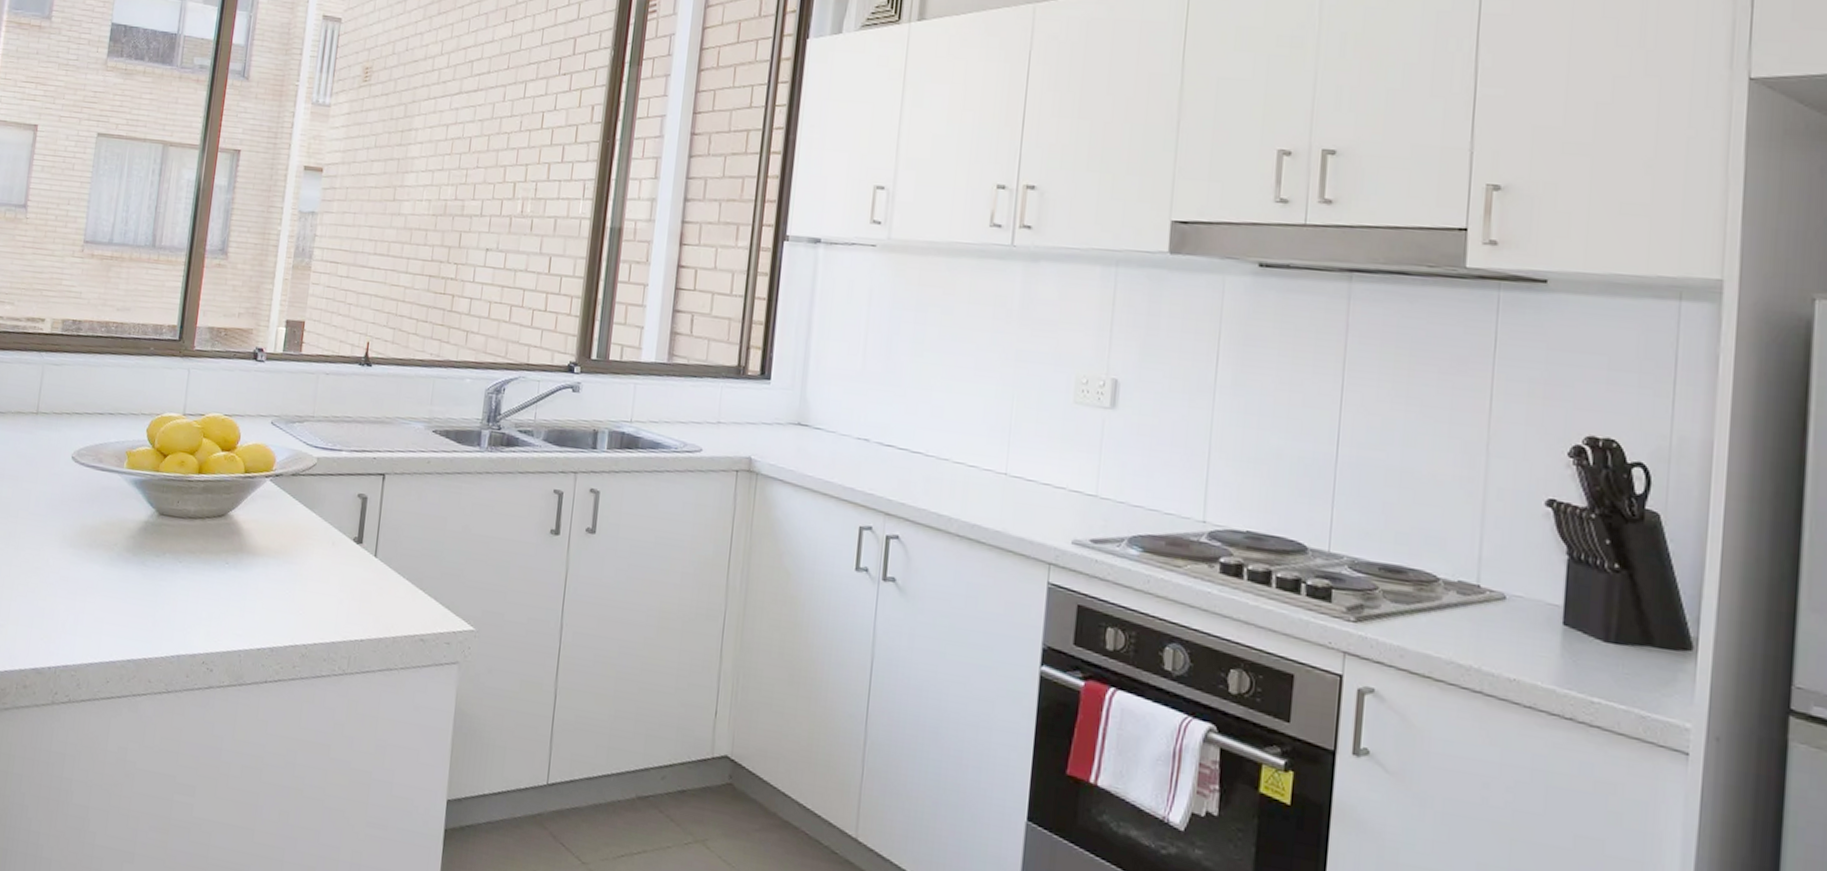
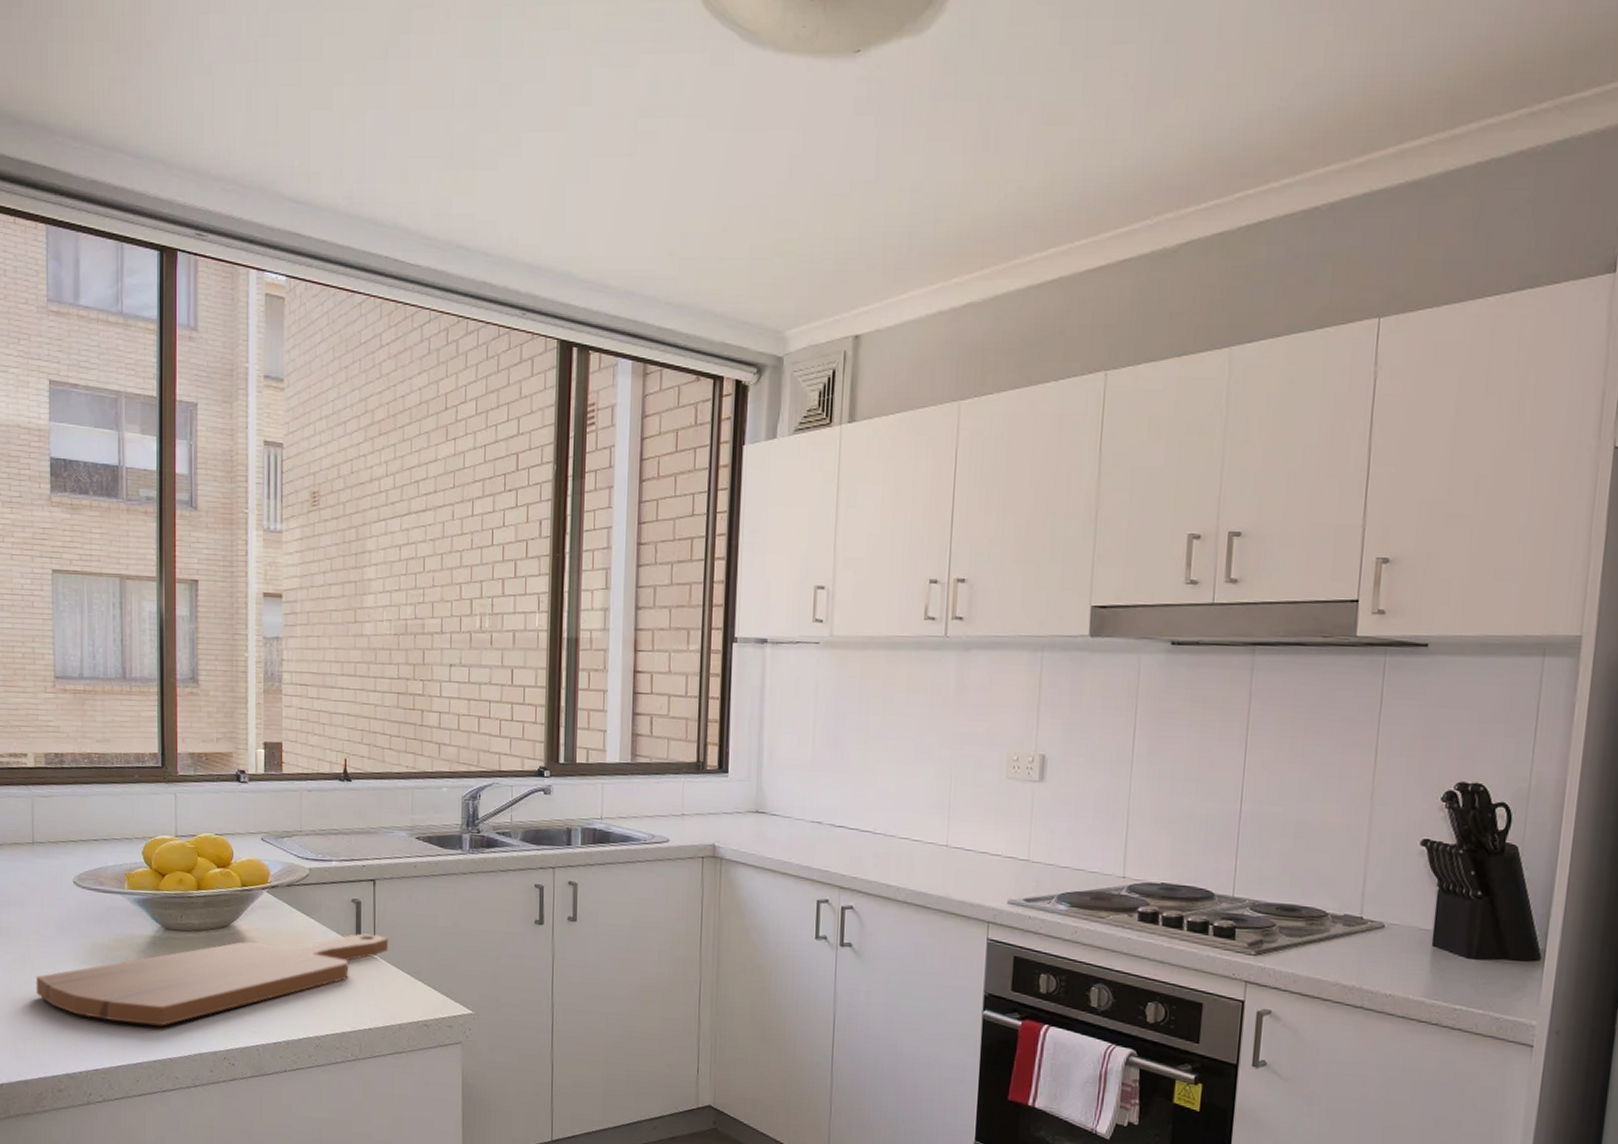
cutting board: none [15,532,392,622] -> present [35,933,388,1026]

